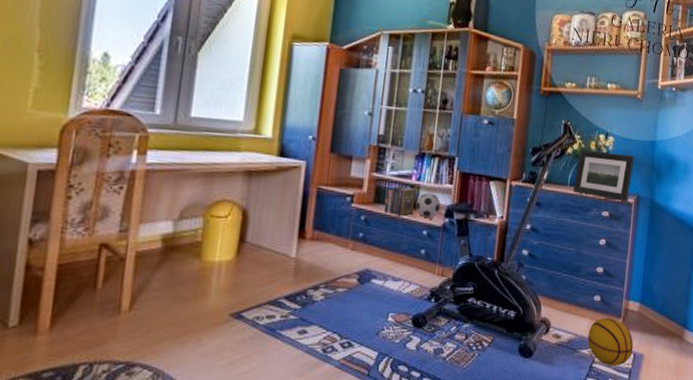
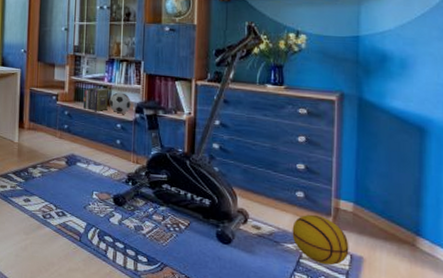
picture frame: present [573,150,635,202] -> none [263,49,334,99]

